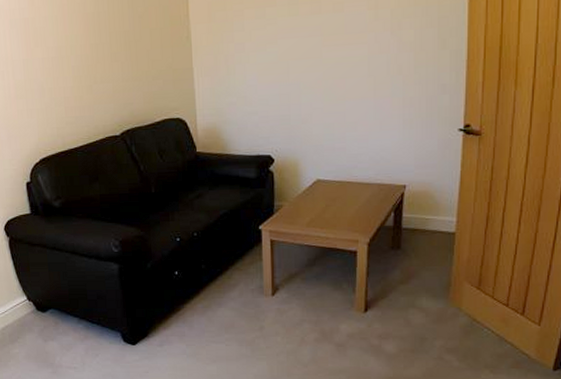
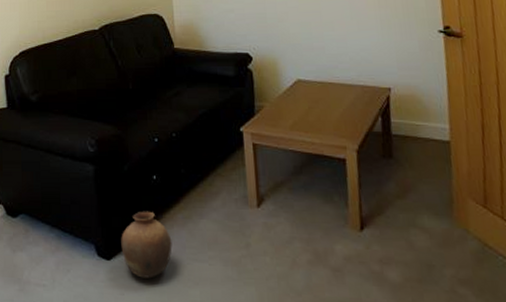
pottery: none [145,302,193,358] -> present [121,211,172,279]

